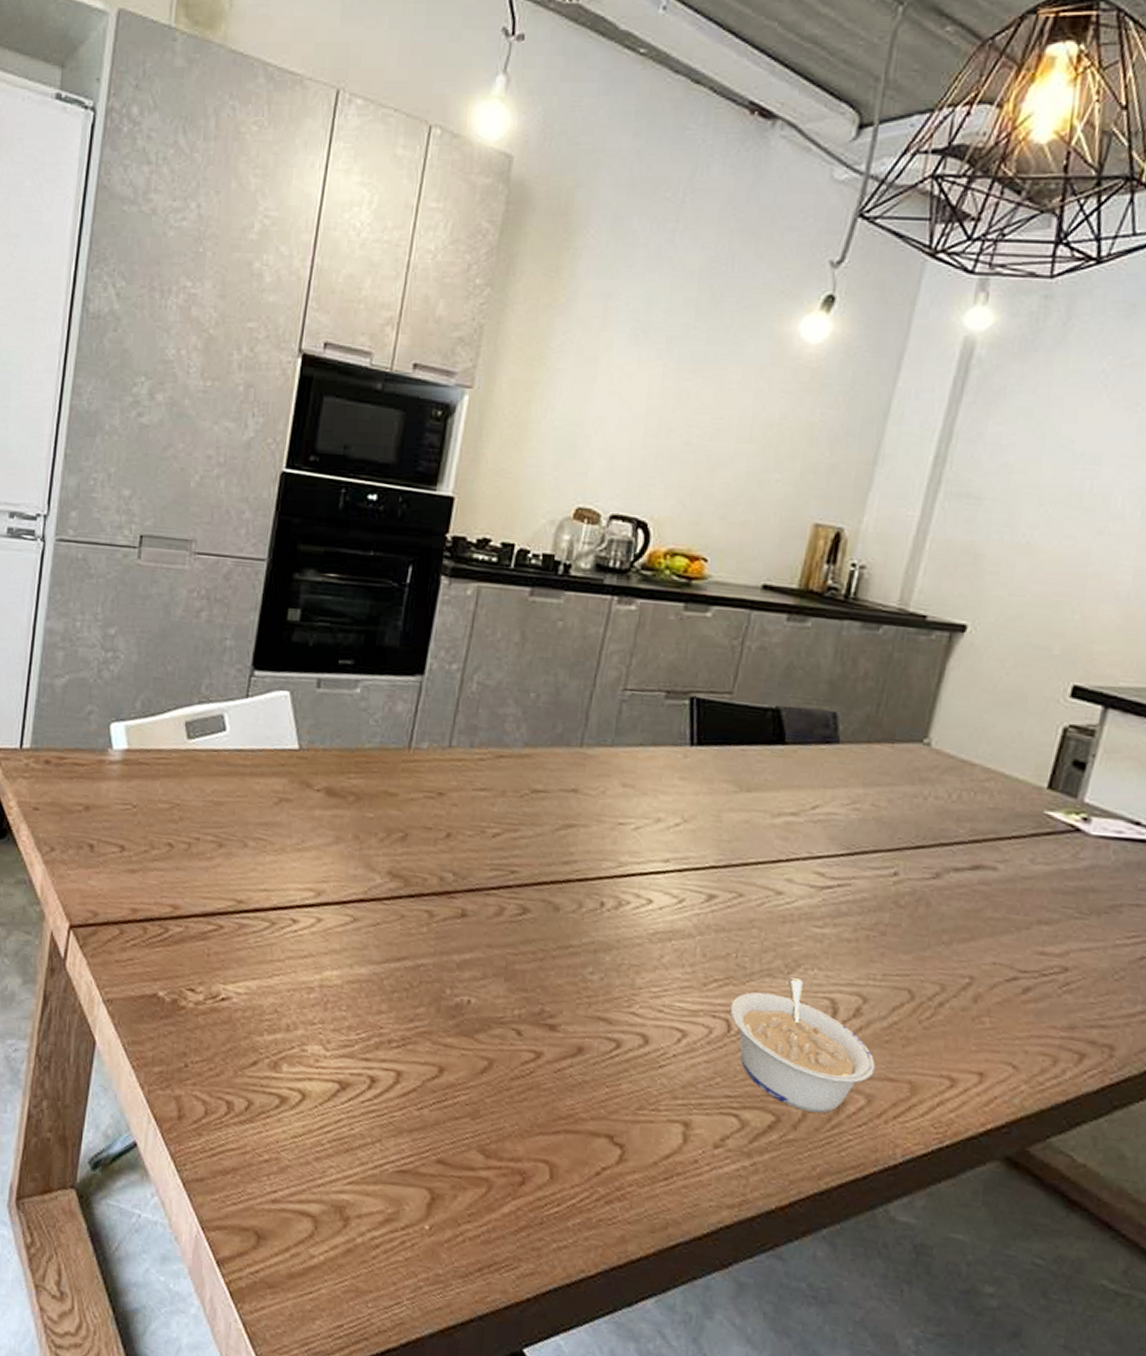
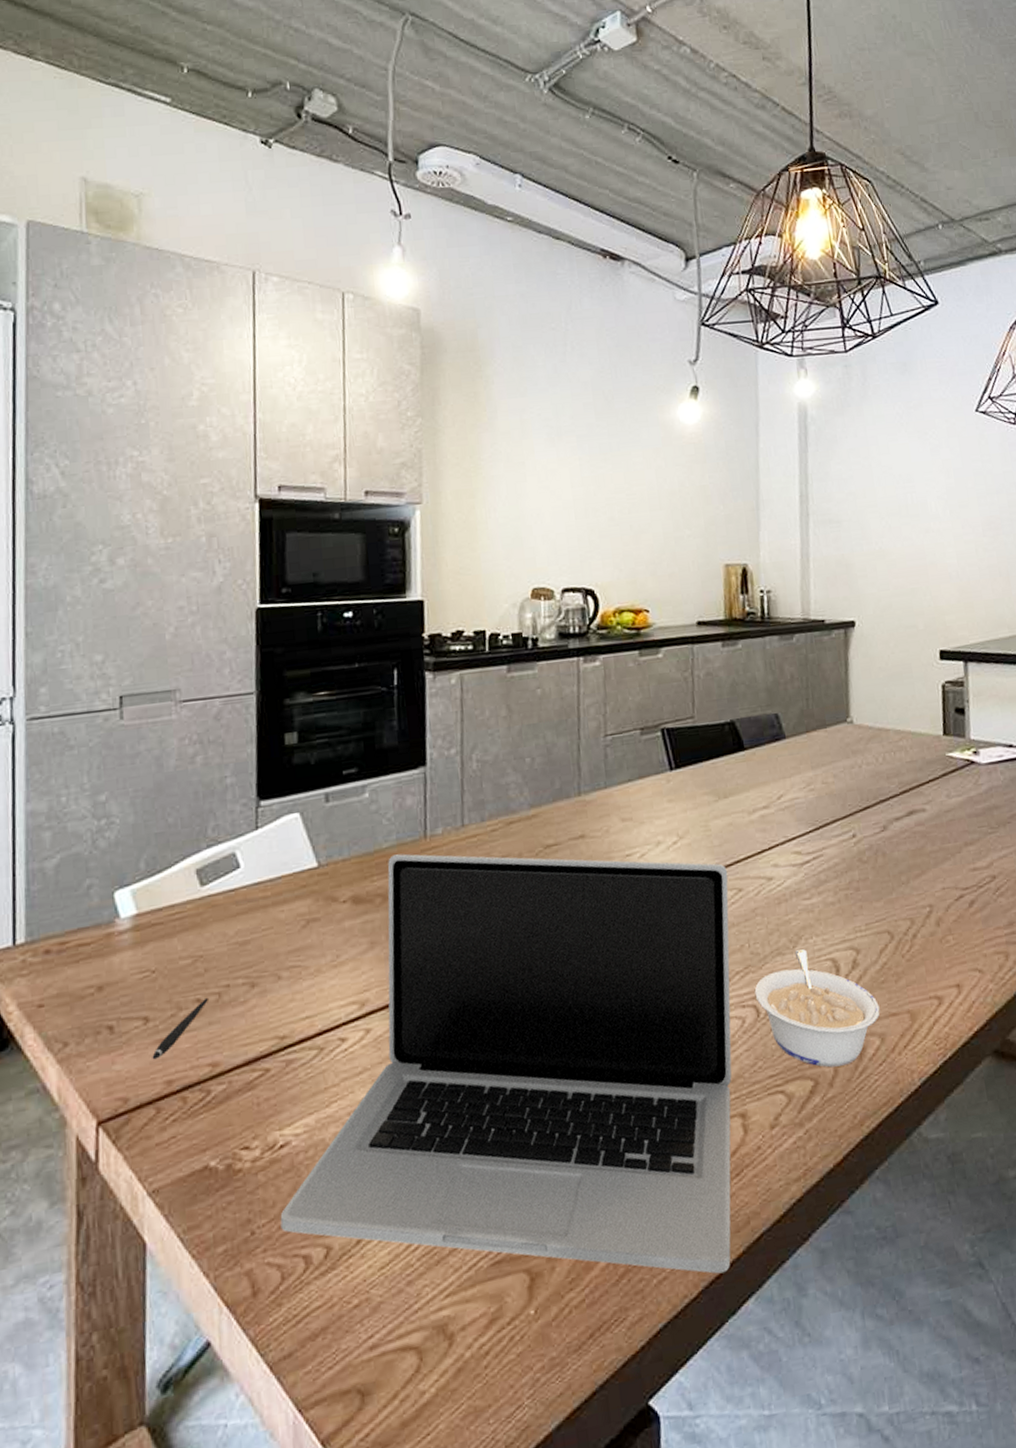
pen: none [123,844,179,886] -> present [152,997,208,1060]
laptop: none [211,757,731,1265] -> present [280,853,732,1274]

